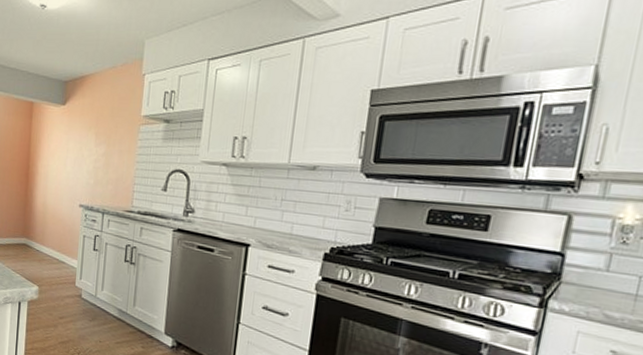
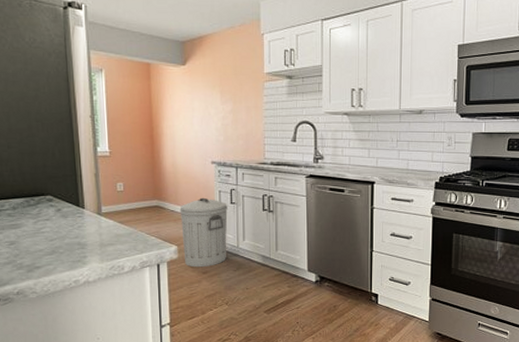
trash can: none [43,240,90,313] -> present [179,197,228,268]

